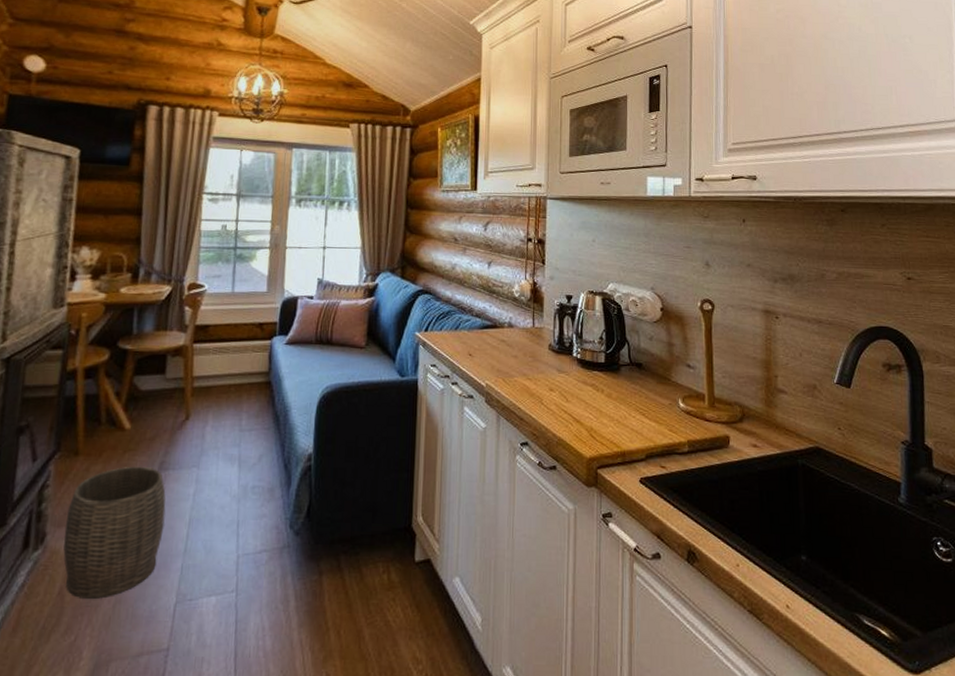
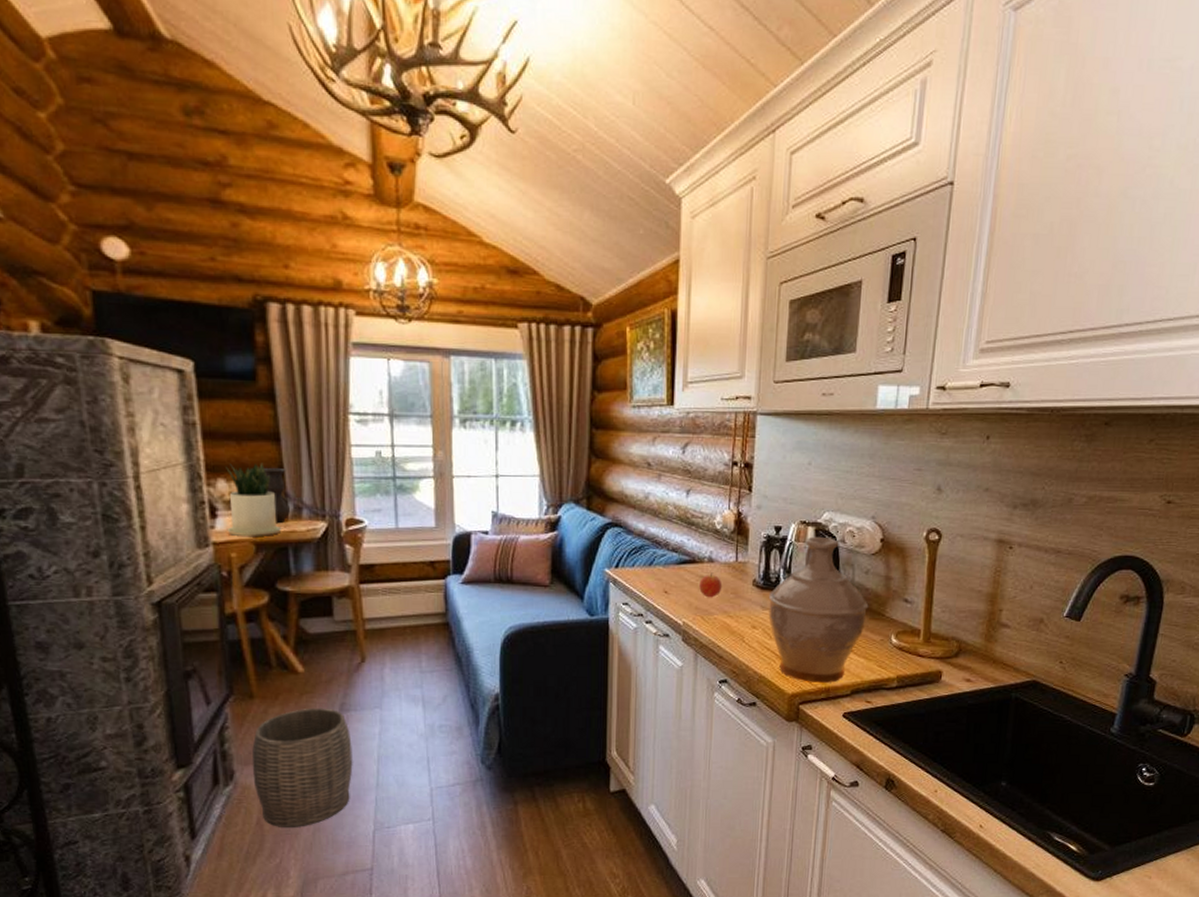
planter: none [82,233,131,299] -> present [226,463,282,537]
vase: none [123,238,143,286] -> present [263,468,290,523]
fruit: none [500,337,521,361] -> present [699,572,723,598]
ceramic jug: none [563,305,655,448] -> present [768,536,869,684]

